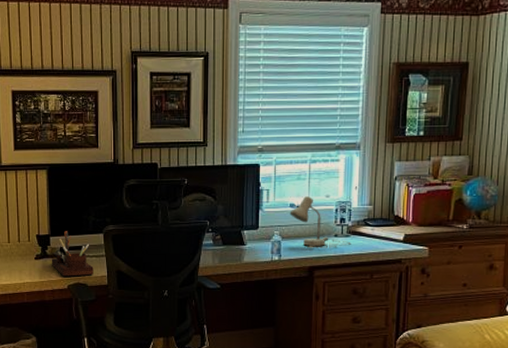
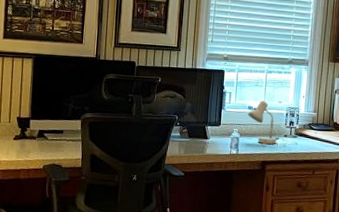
desk organizer: present [51,231,94,277] -> none [29,115,69,158]

